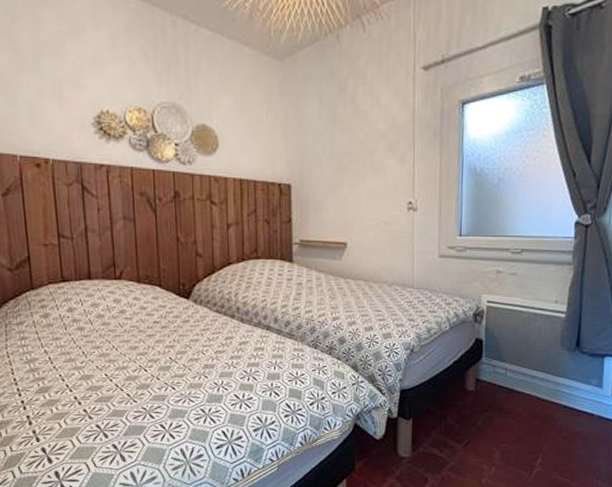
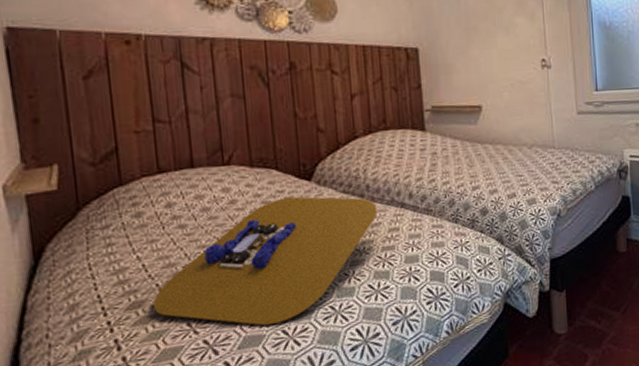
tray: none [56,312,246,419] -> present [152,196,378,326]

